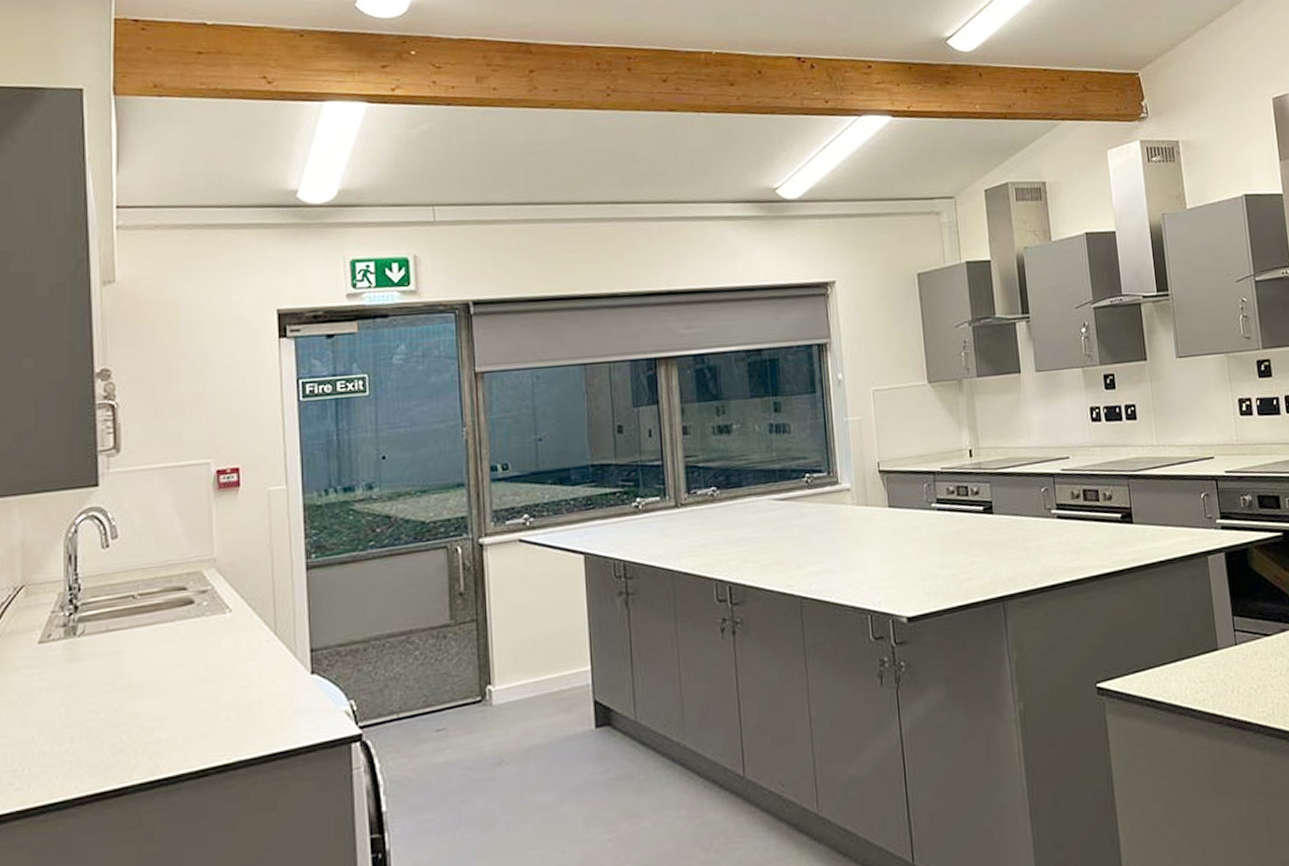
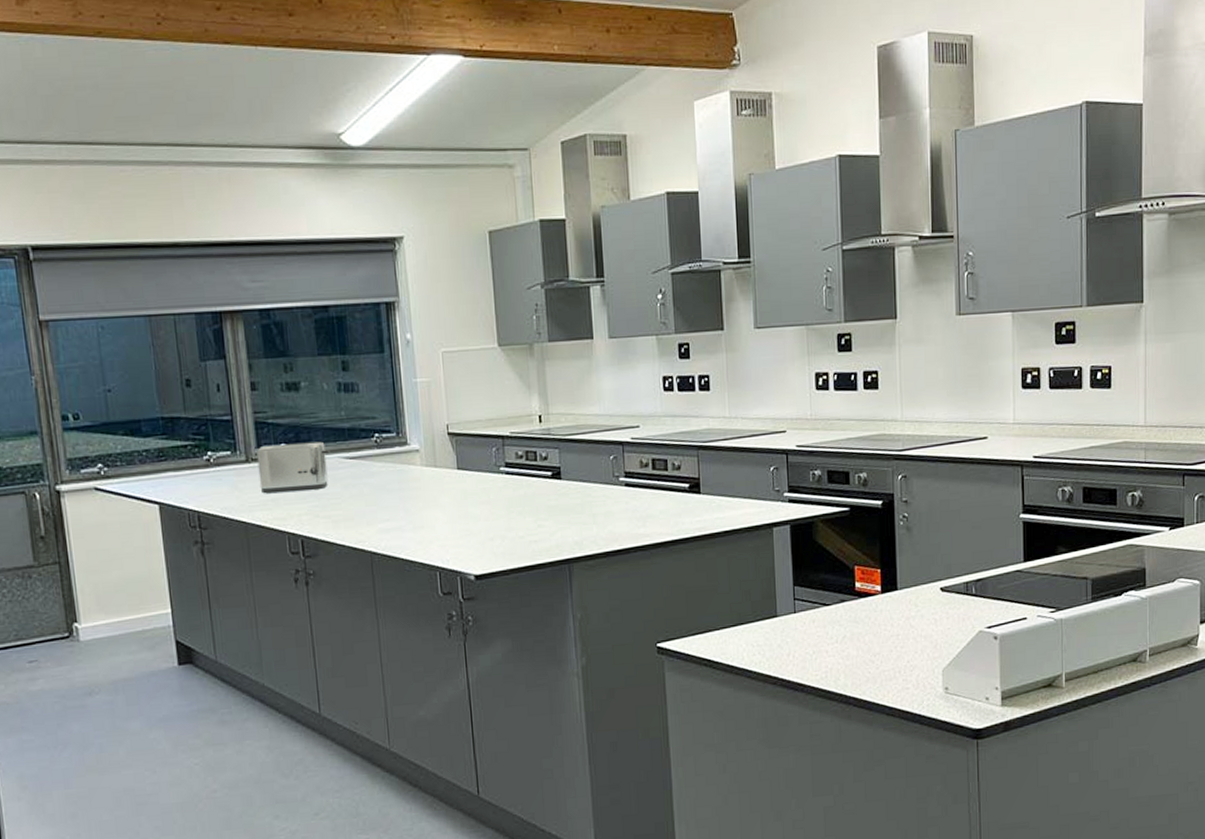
toaster: none [686,483,761,540] -> present [256,441,330,494]

